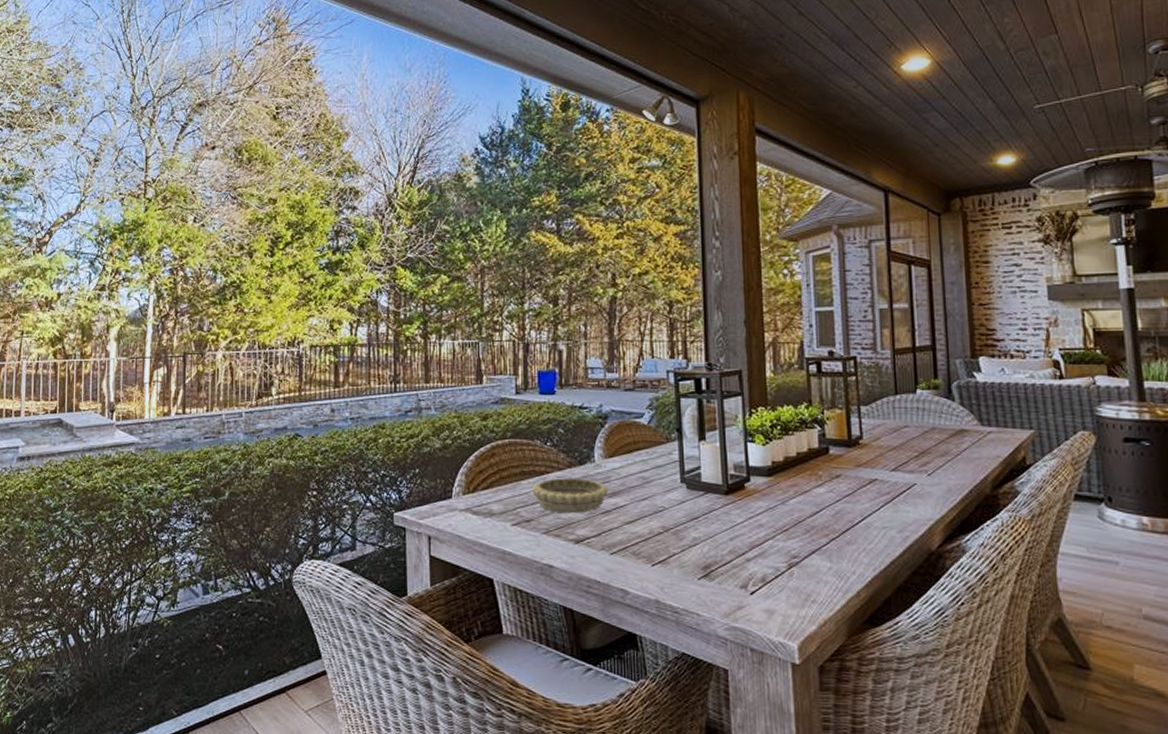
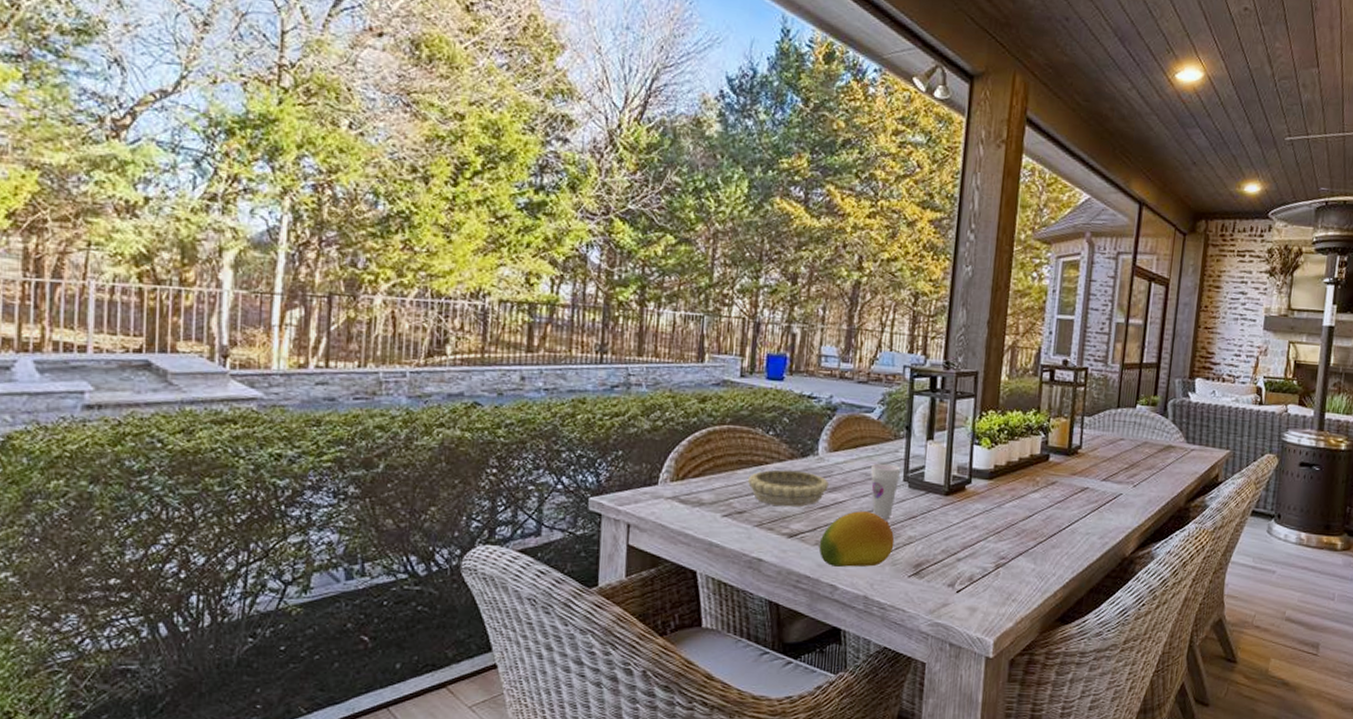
fruit: none [605,515,680,571] -> present [818,511,895,567]
cup: none [647,466,677,522] -> present [871,463,901,520]

